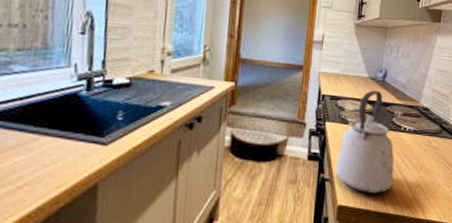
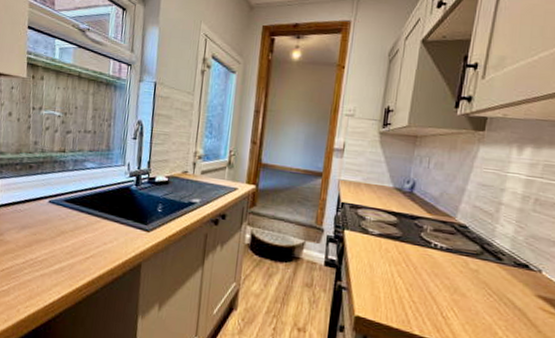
kettle: present [335,90,394,193] -> none [353,201,422,311]

